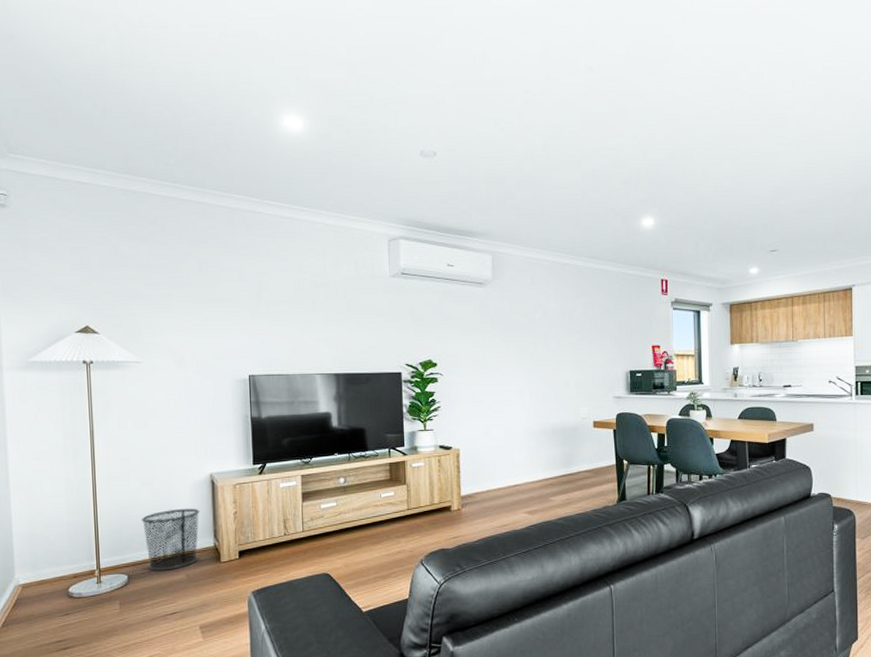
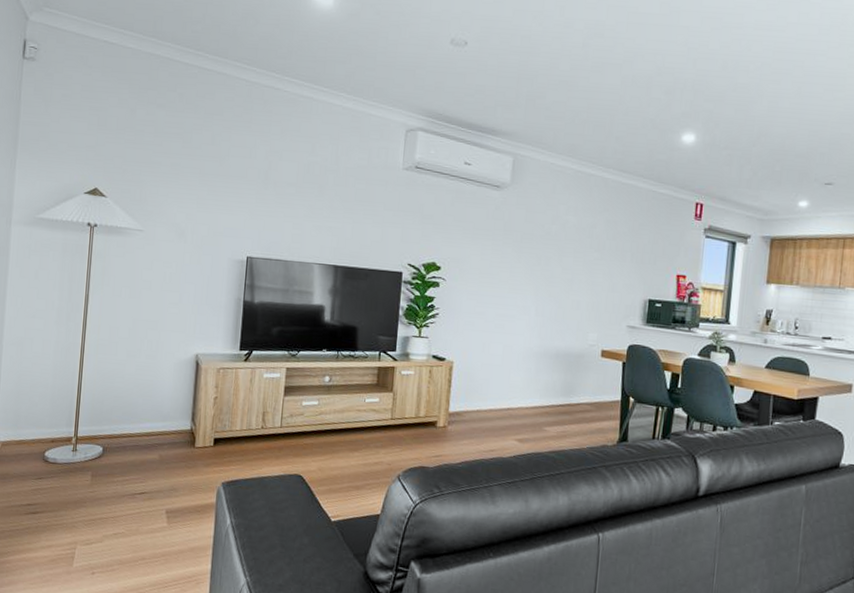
waste bin: present [141,508,200,571] -> none [122,386,181,448]

